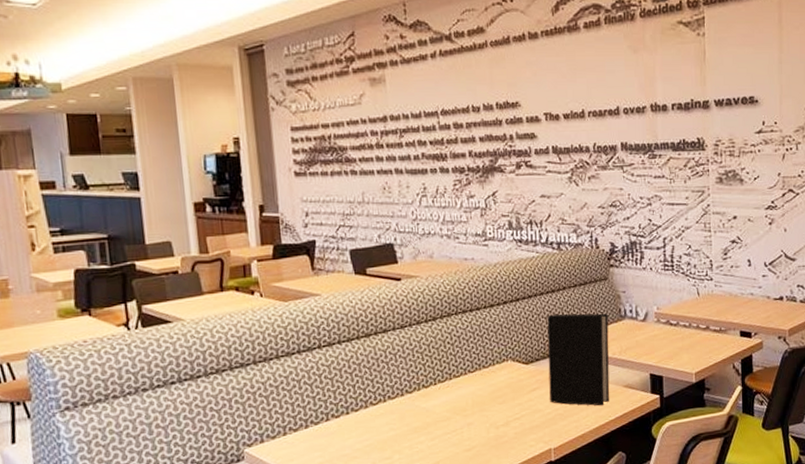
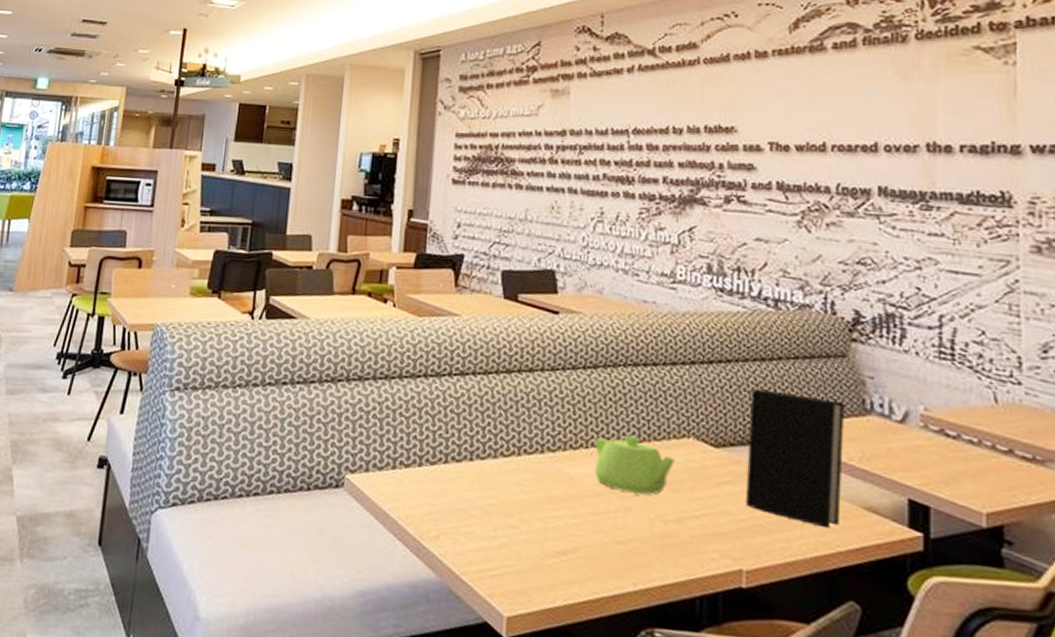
teapot: none [441,368,499,412] -> present [594,435,674,495]

